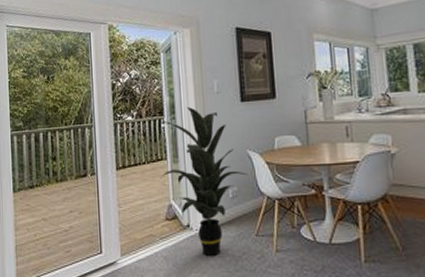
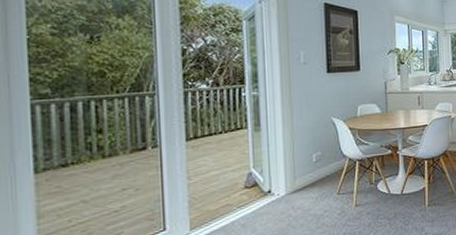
indoor plant: present [158,107,248,256] -> none [238,76,332,218]

